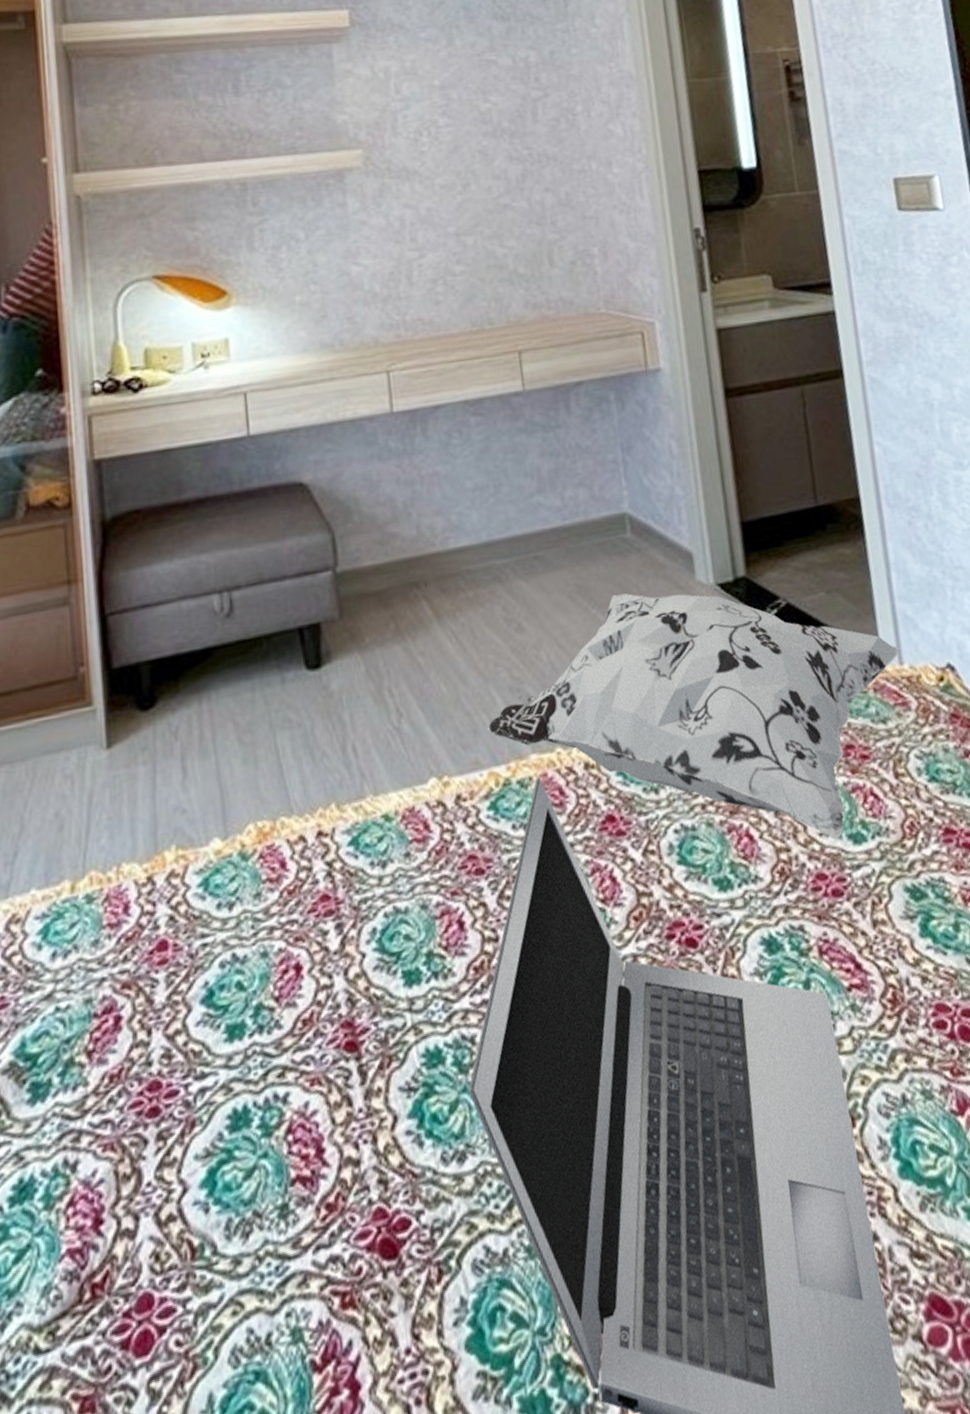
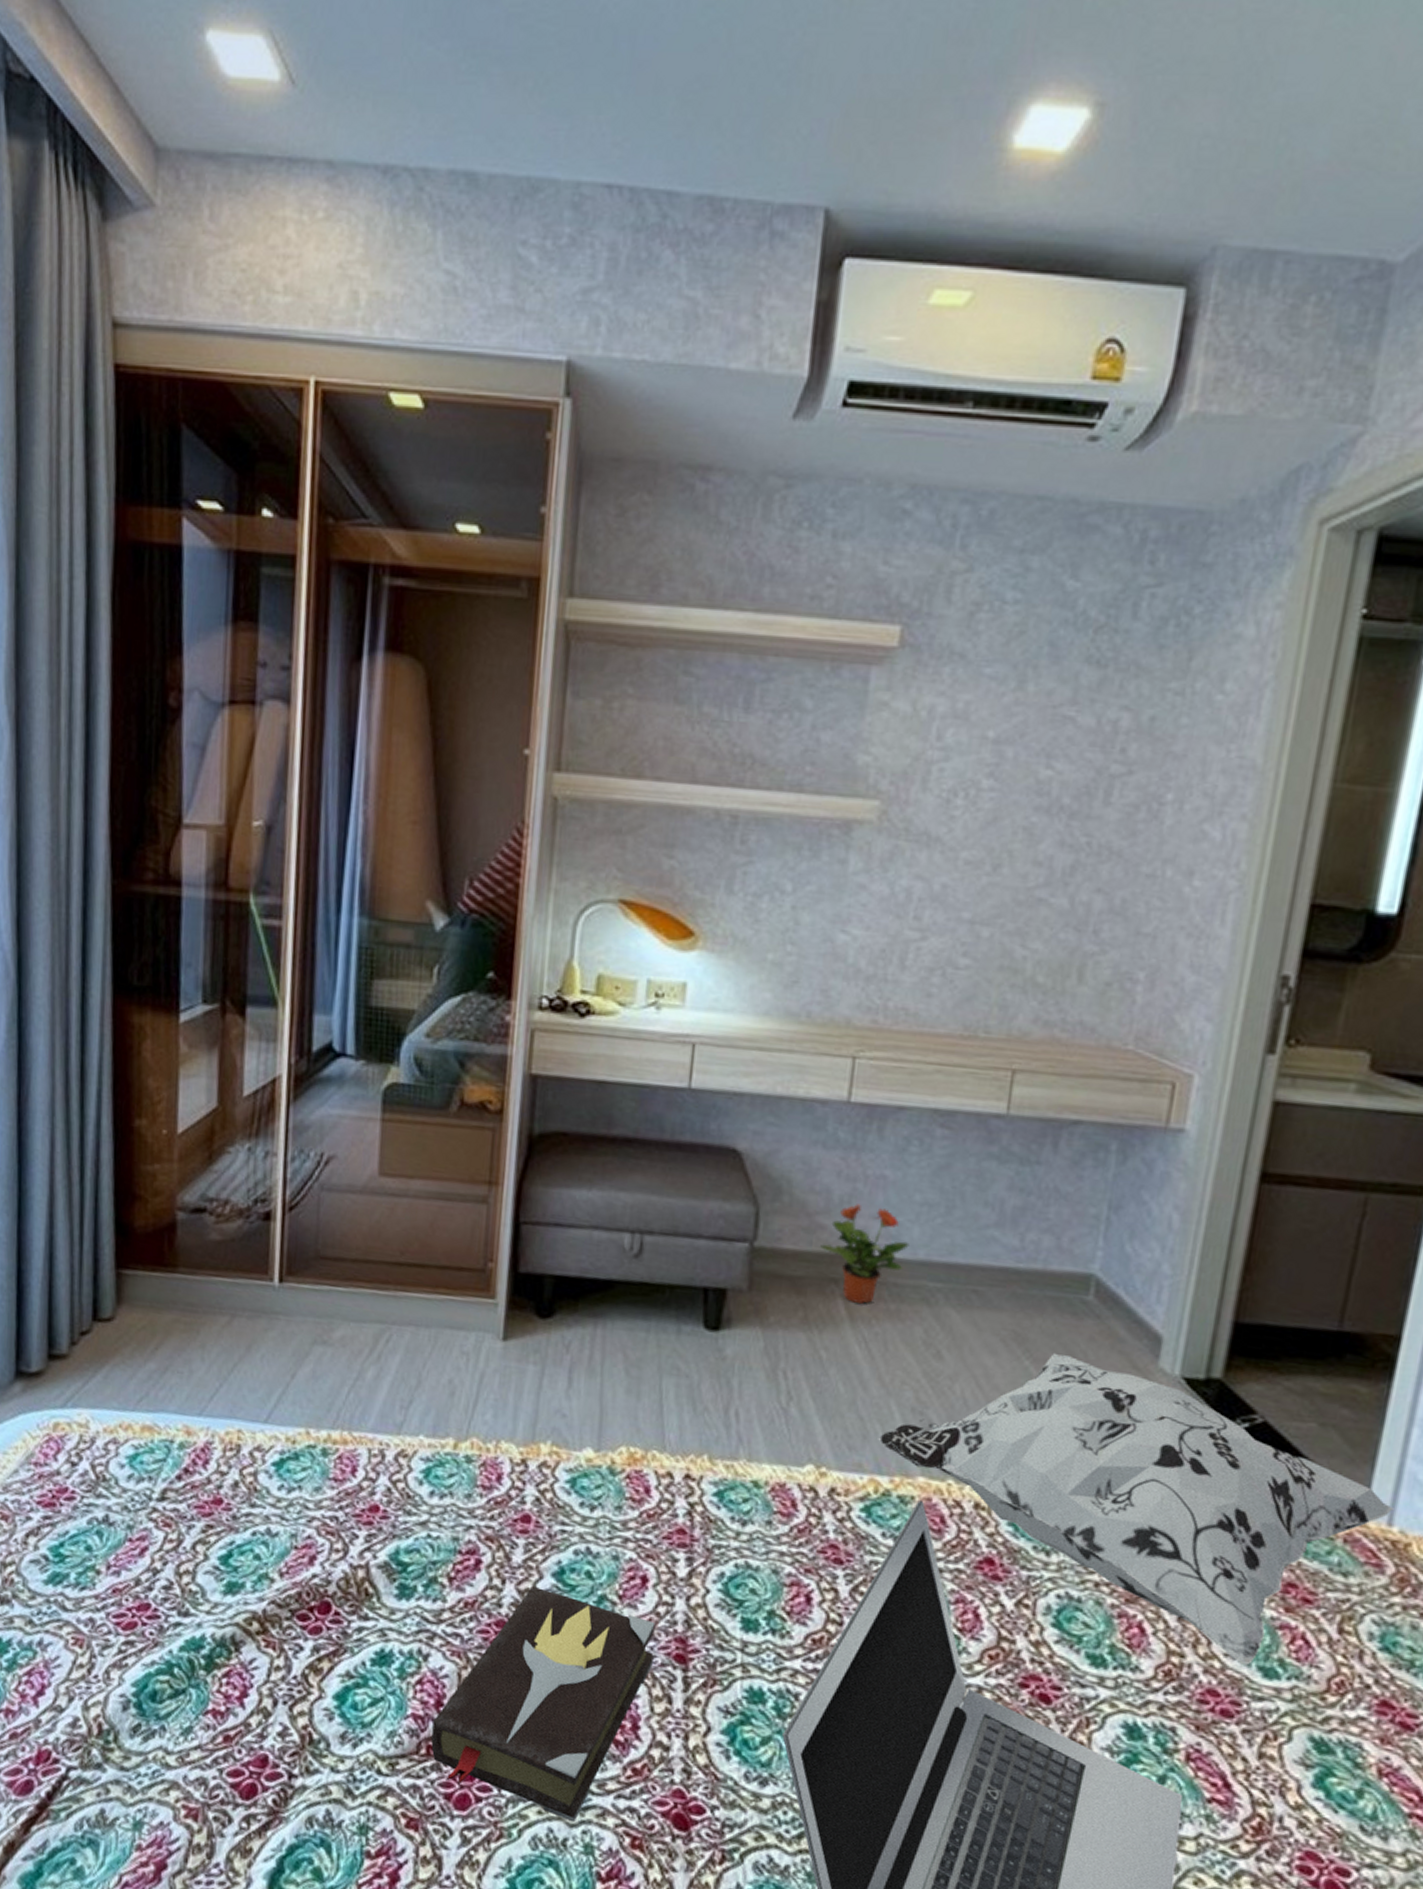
hardback book: none [94,1014,325,1323] -> present [431,1585,655,1822]
potted plant: none [396,502,472,601] -> present [820,1204,910,1304]

